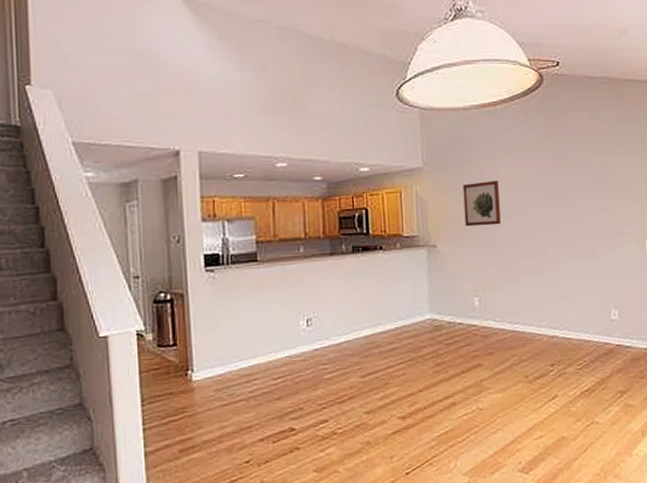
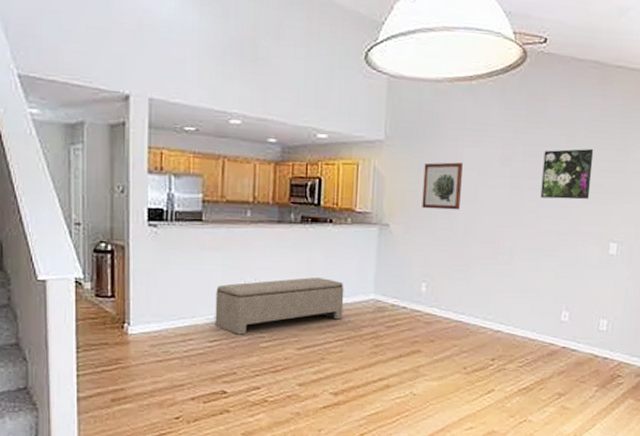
bench: none [276,303,402,369] -> present [215,277,344,335]
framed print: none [571,156,620,205] -> present [540,149,594,200]

